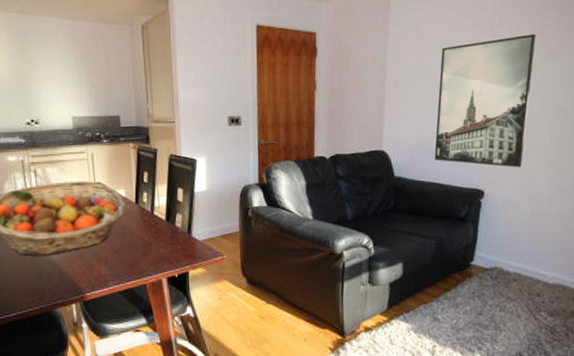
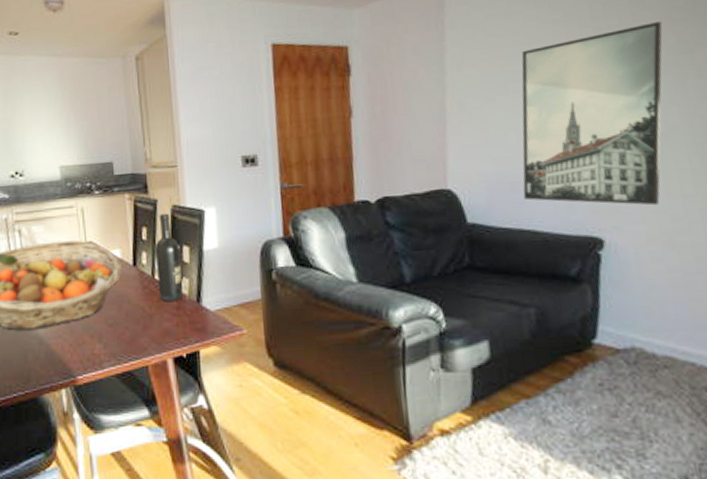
wine bottle: none [154,161,176,234] -> present [154,213,183,302]

